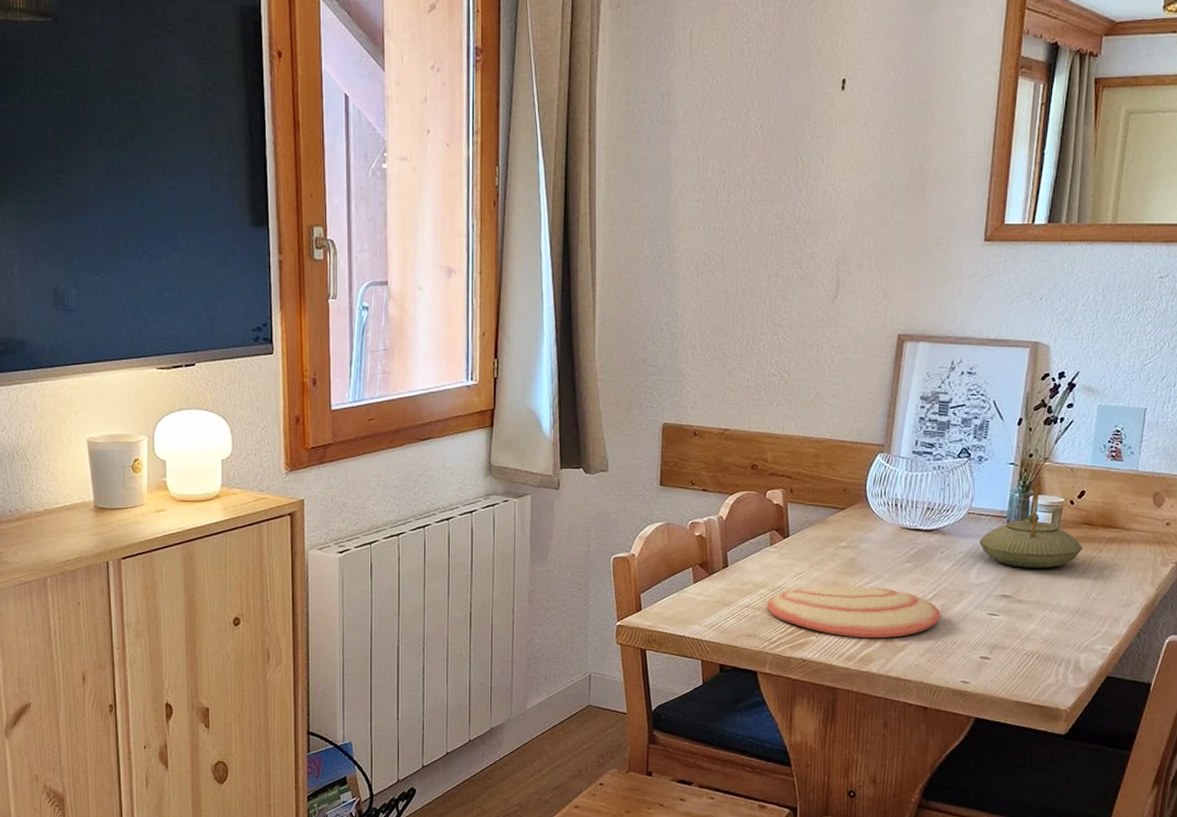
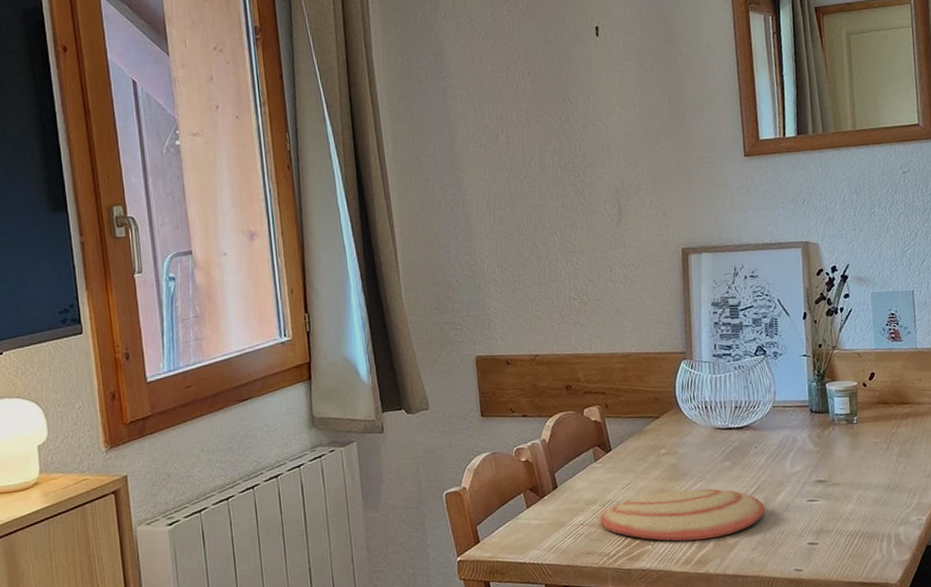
teapot: present [979,486,1083,568] -> none [788,373,882,452]

